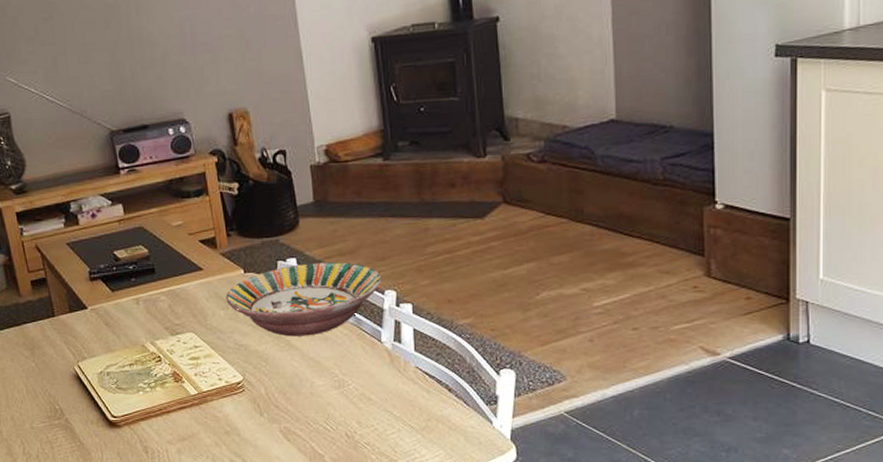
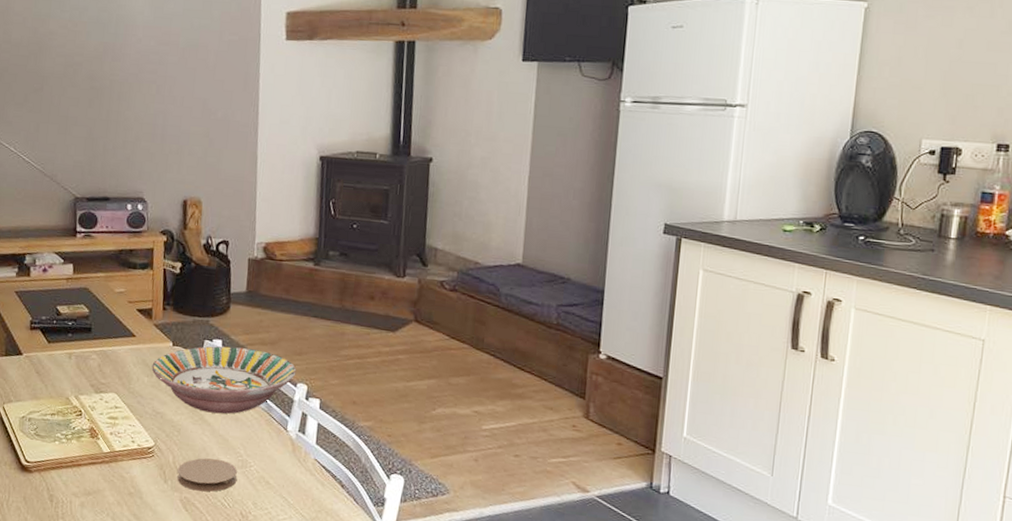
coaster: none [271,383,337,419] -> present [177,458,238,492]

